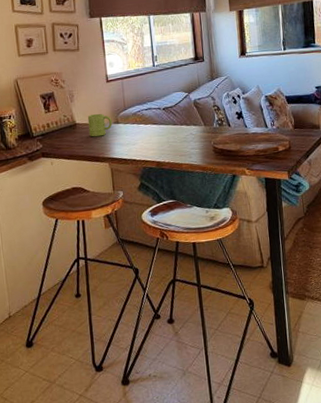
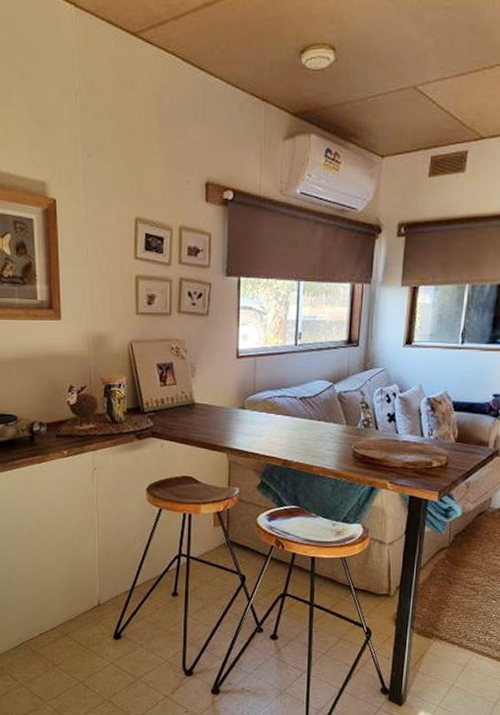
mug: present [87,114,113,137] -> none [208,395,238,422]

